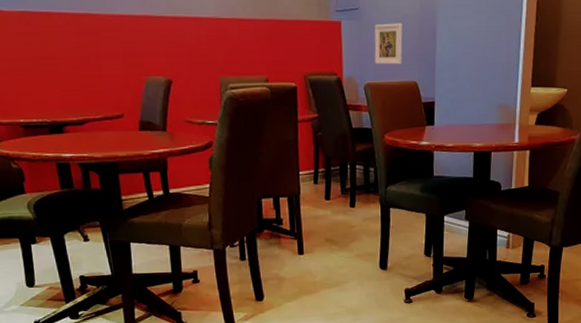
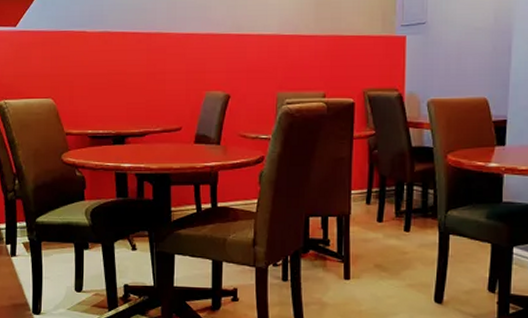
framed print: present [374,23,403,65] -> none [440,36,473,81]

